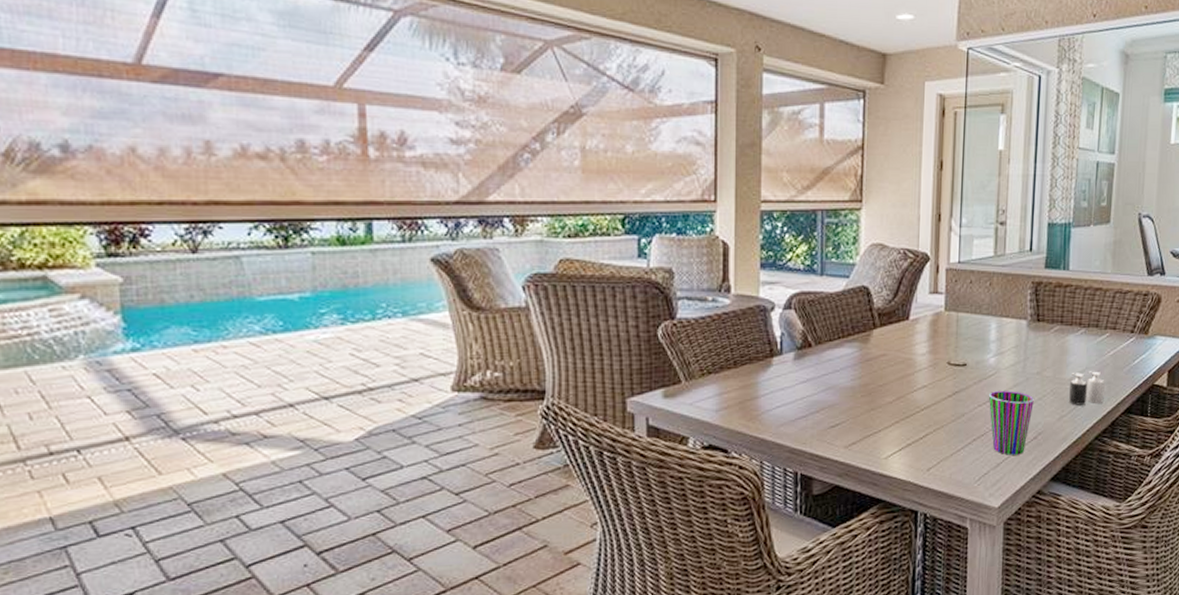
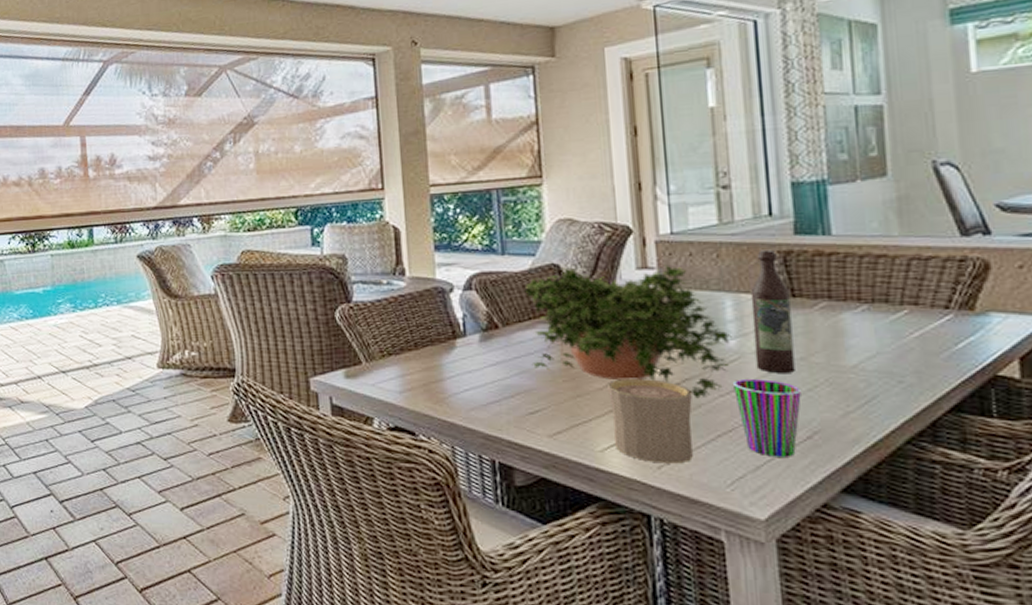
potted plant: none [836,290,993,409] -> present [523,265,732,399]
cup: none [896,392,959,466] -> present [607,378,693,464]
wine bottle: none [1006,280,1036,385] -> present [750,249,795,373]
candle: present [1069,371,1105,405] -> none [854,357,913,399]

